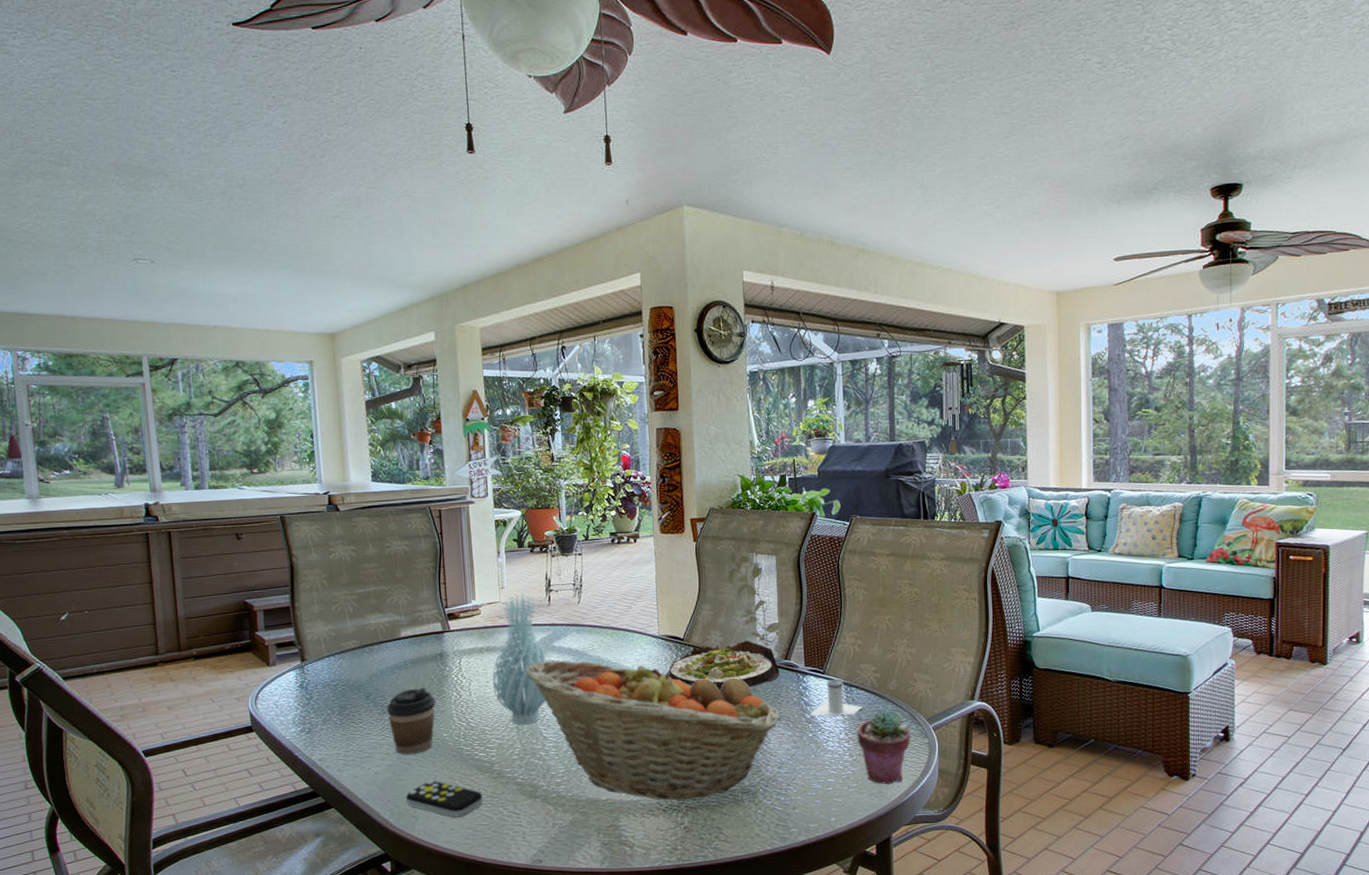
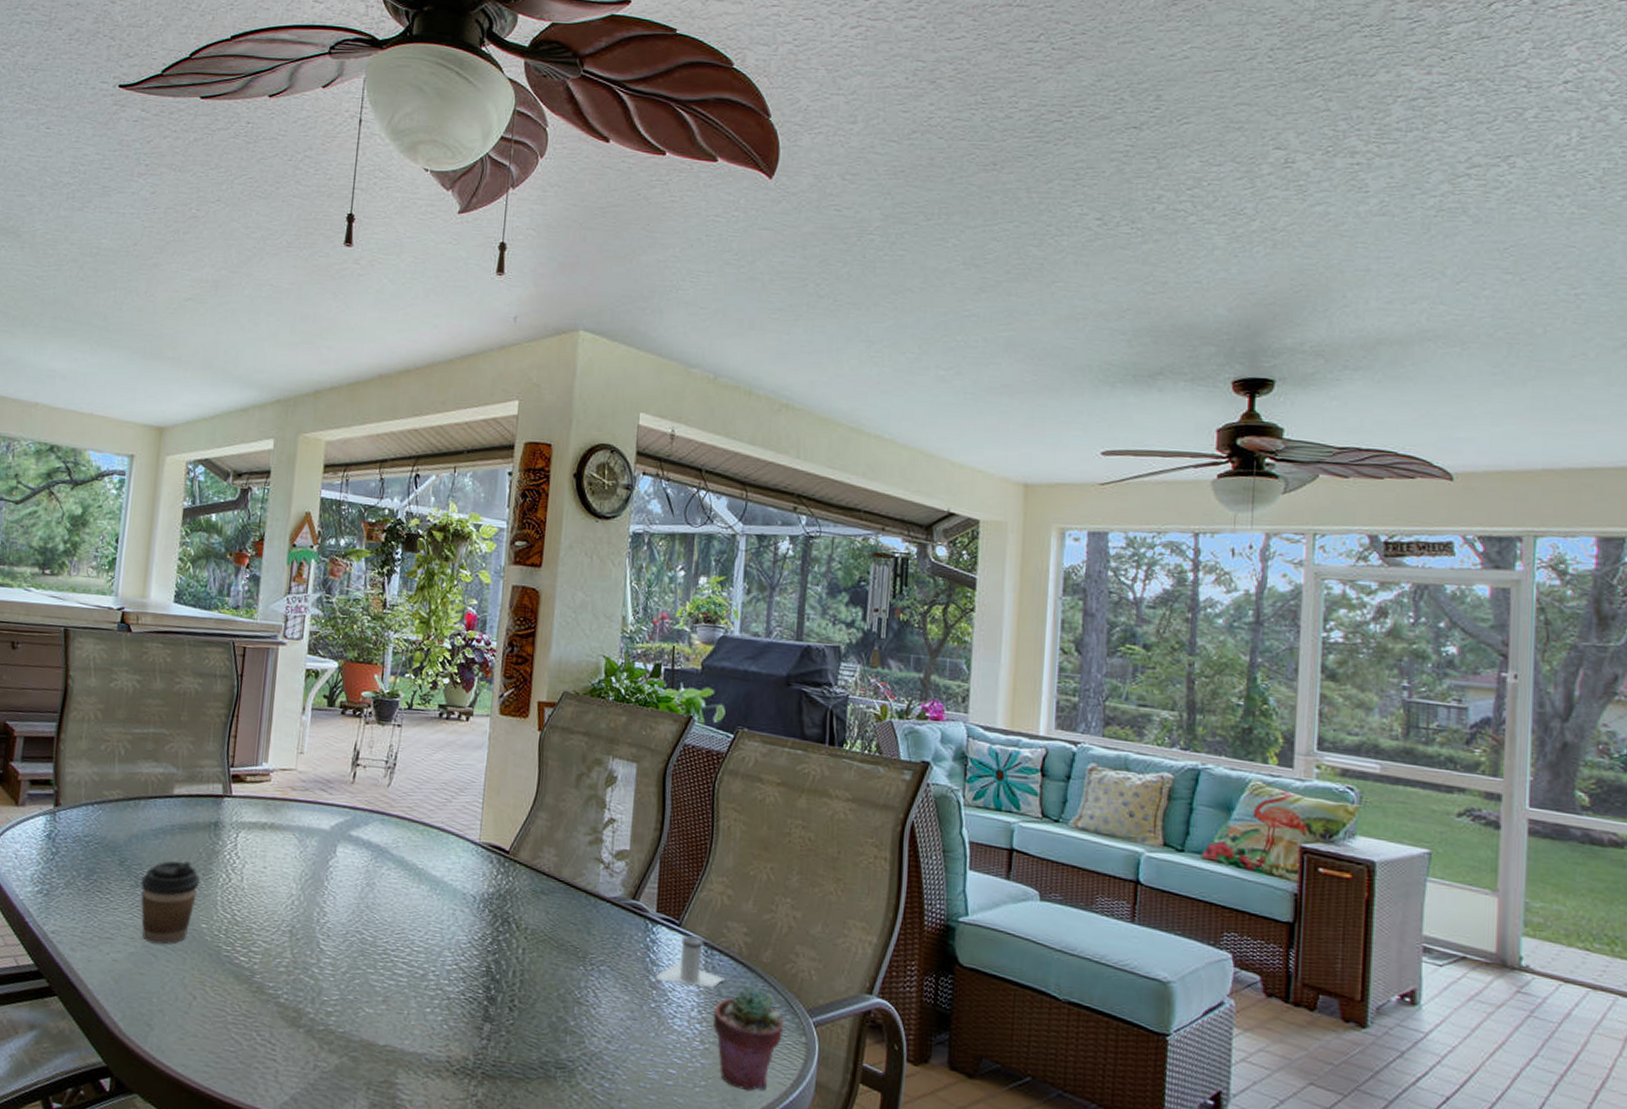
remote control: present [406,780,483,817] -> none [143,981,235,1036]
vase: present [492,594,550,725] -> none [270,763,344,930]
fruit basket: present [525,660,782,801] -> none [312,851,620,1066]
salad plate: present [668,640,780,689] -> none [484,862,625,928]

